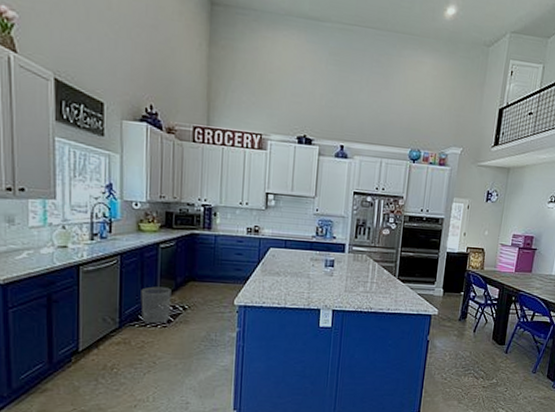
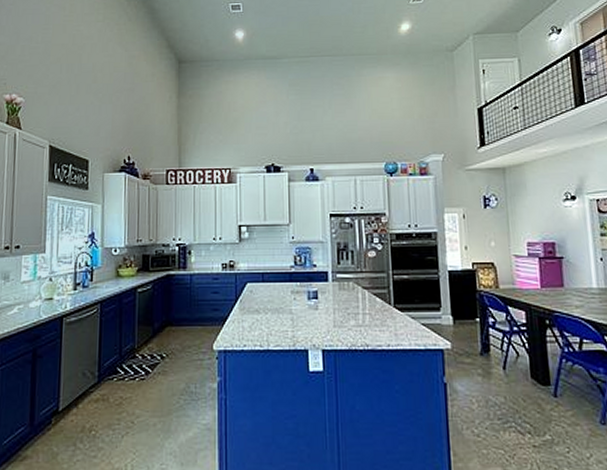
waste bin: present [141,286,172,323] -> none [119,334,149,375]

